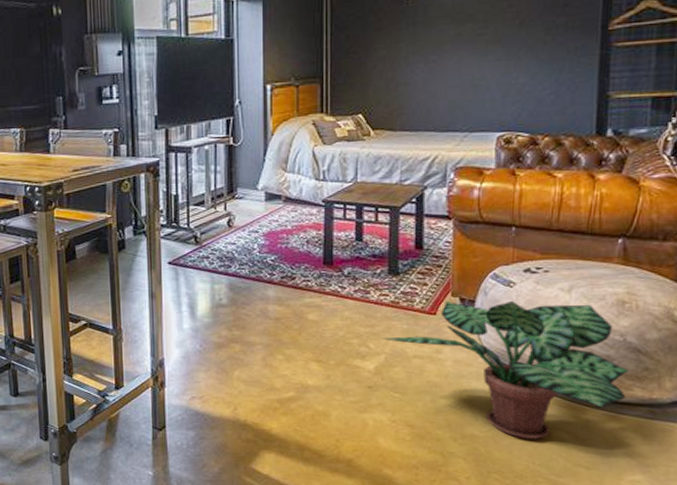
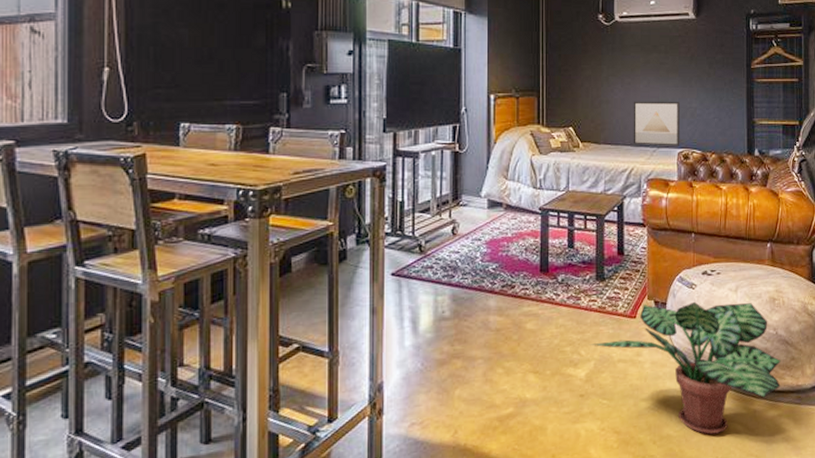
wall art: none [437,78,503,131] -> present [633,101,681,147]

